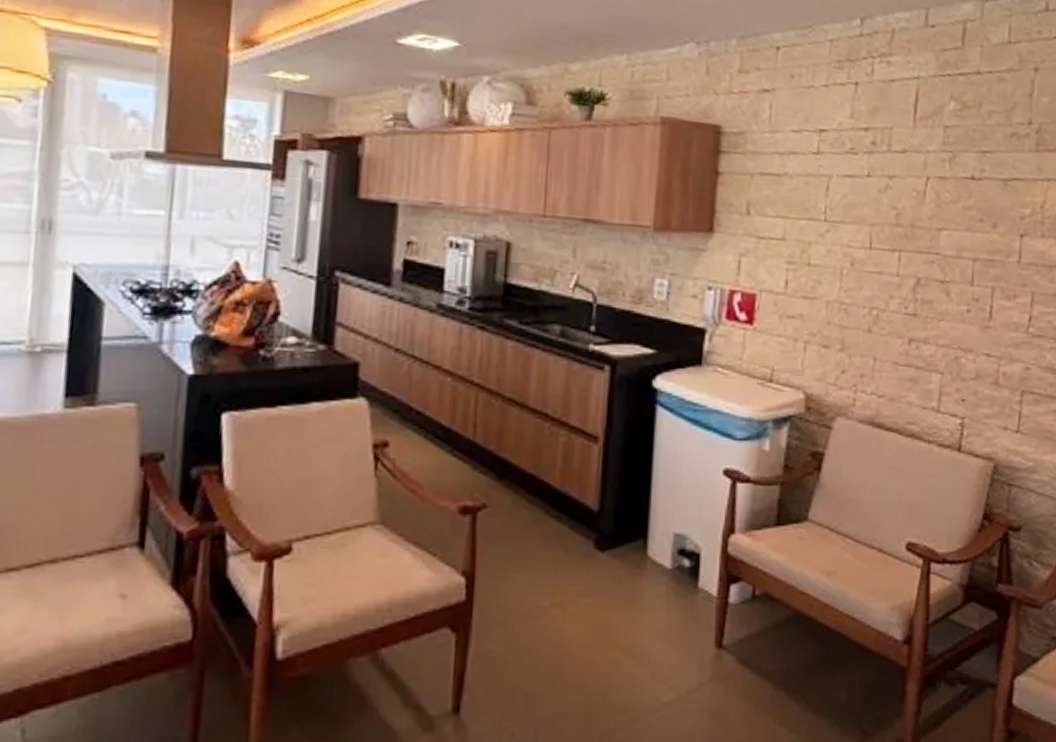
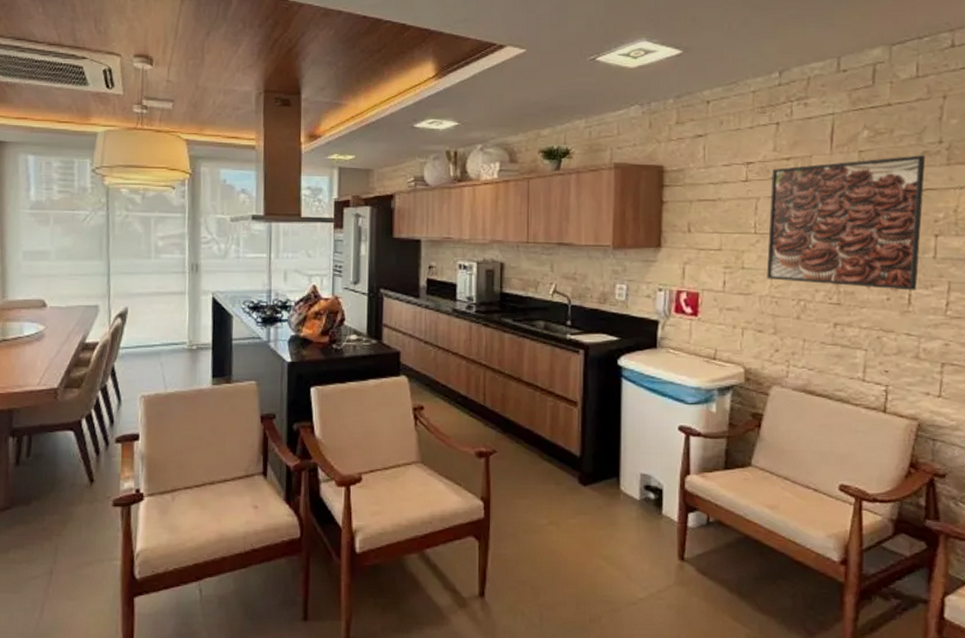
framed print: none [836,136,1014,302] -> present [766,155,926,291]

